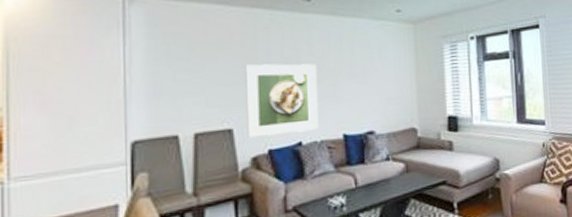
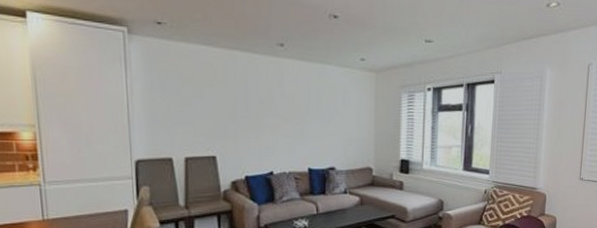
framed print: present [245,63,319,139] -> none [226,102,288,166]

